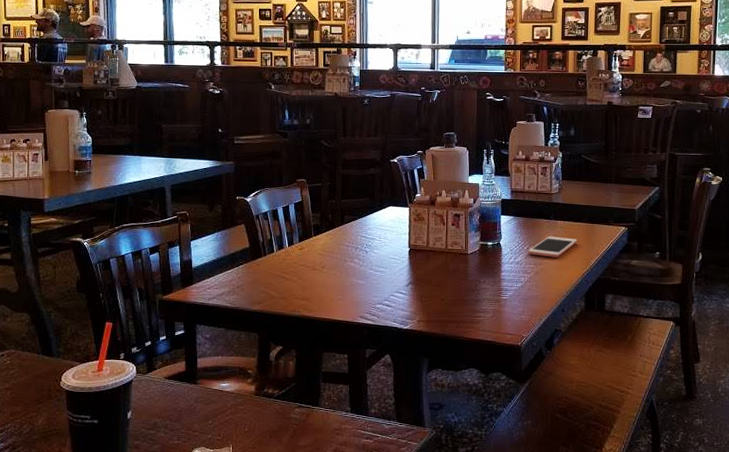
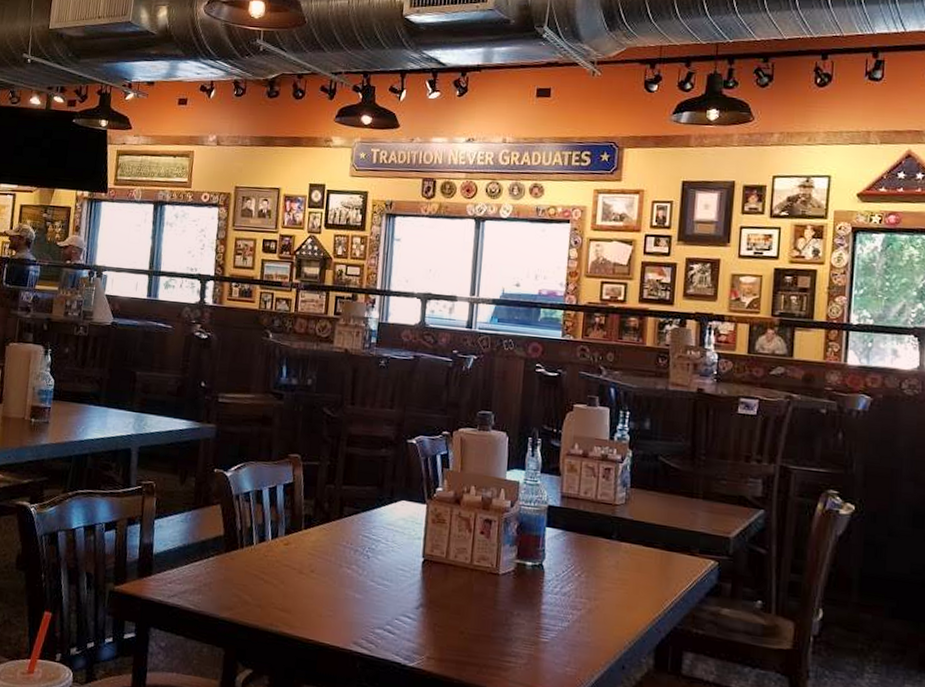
cell phone: present [528,236,578,258] -> none [580,562,648,593]

